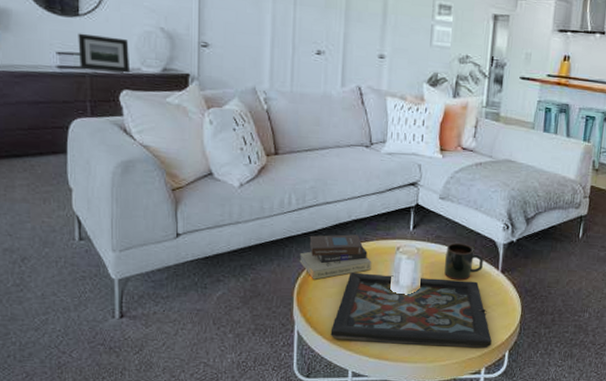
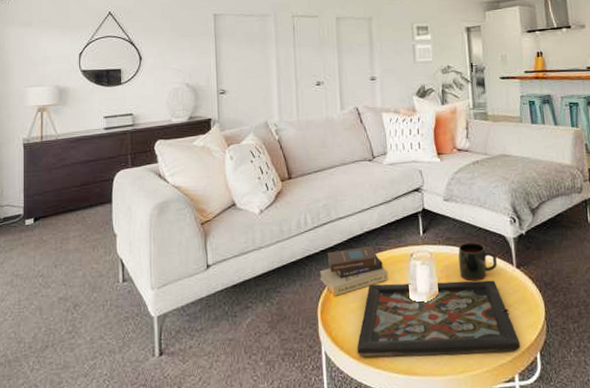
picture frame: present [78,33,131,73] -> none [120,97,163,128]

